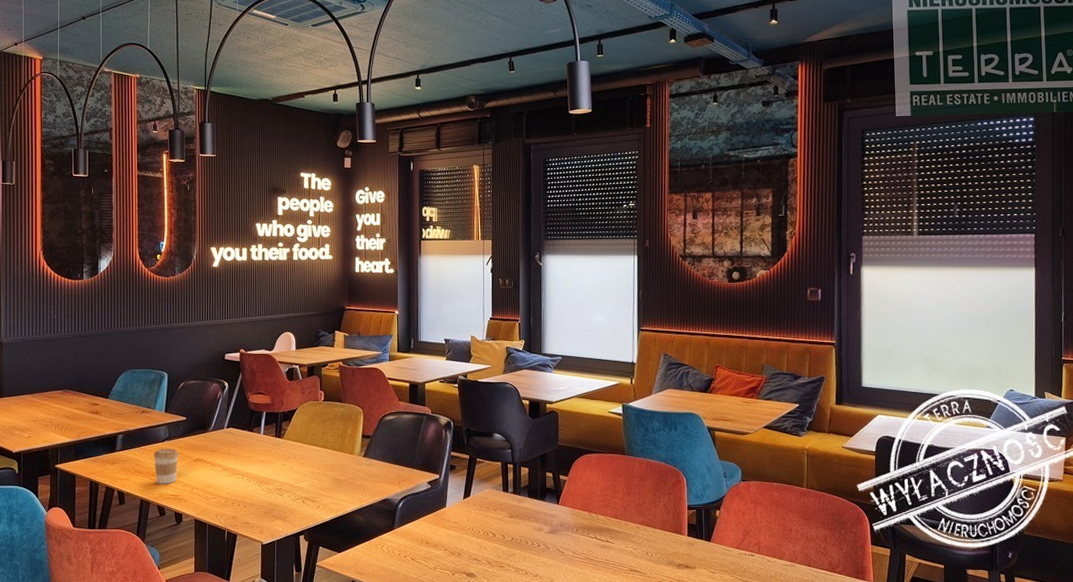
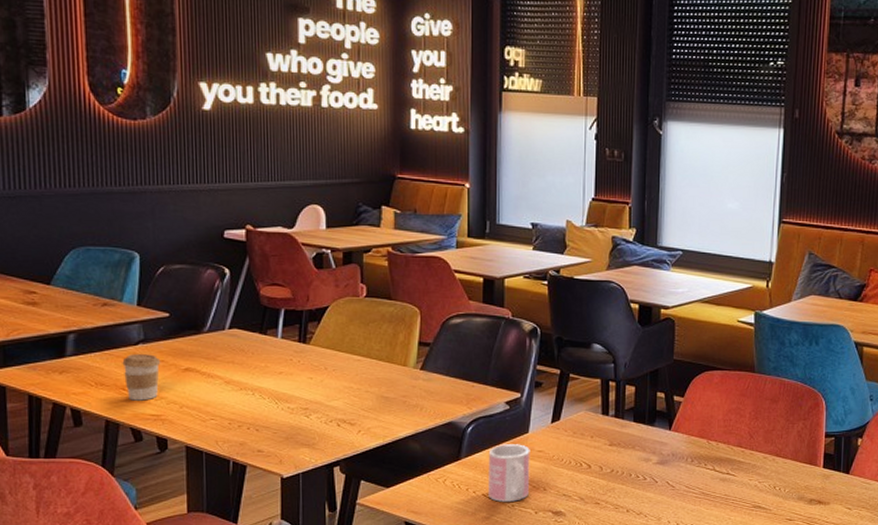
mug: none [415,517,448,565] -> present [488,444,530,502]

